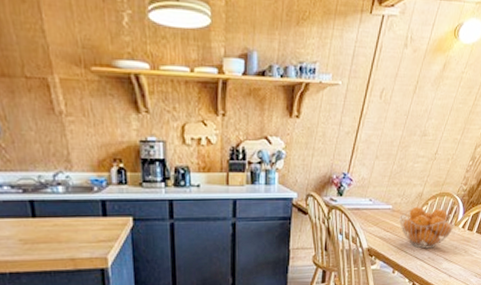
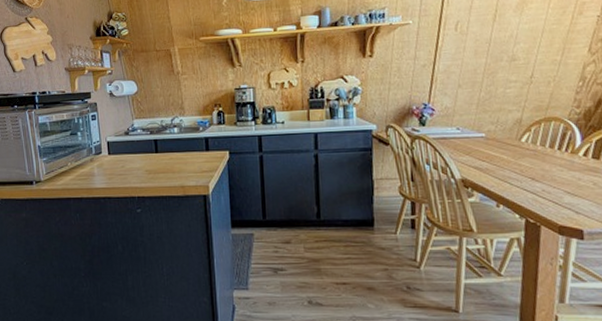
fruit basket: present [399,206,456,249] -> none [496,133,574,180]

